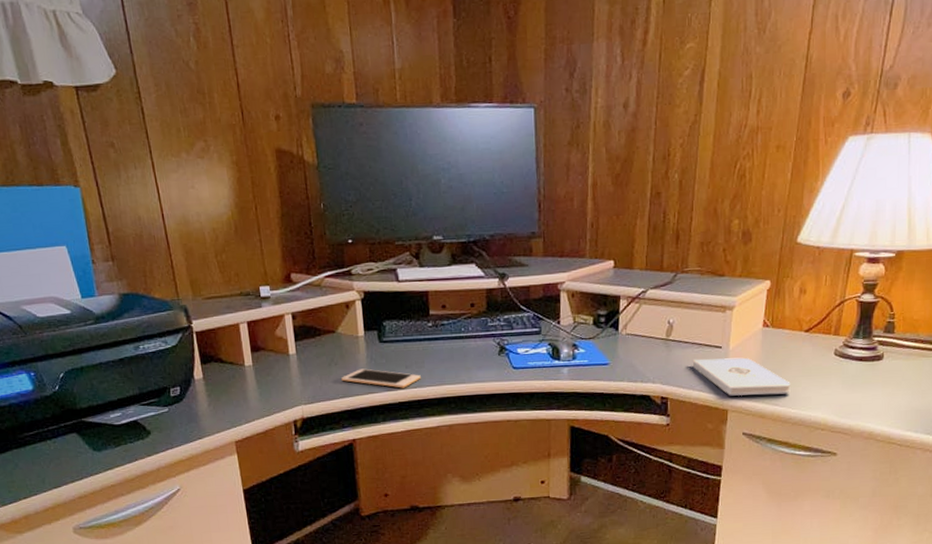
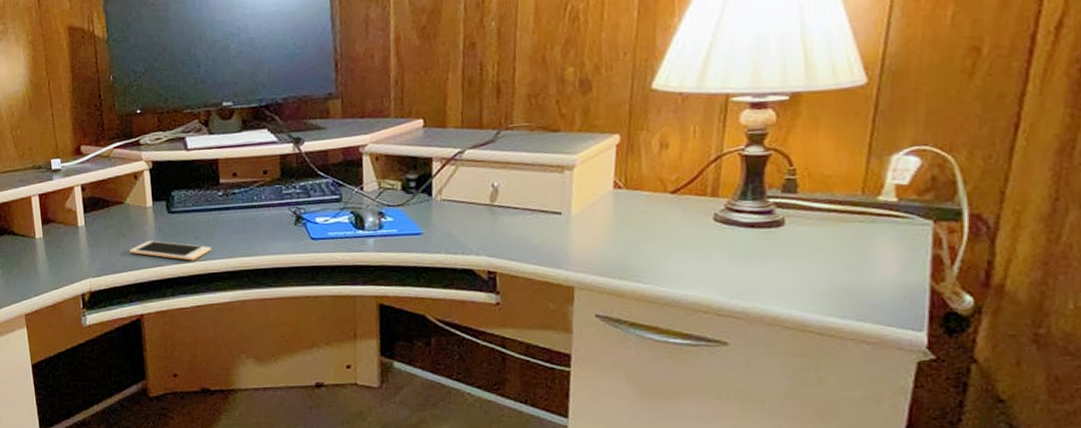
notepad: present [692,357,791,396] -> none [525,225,657,270]

